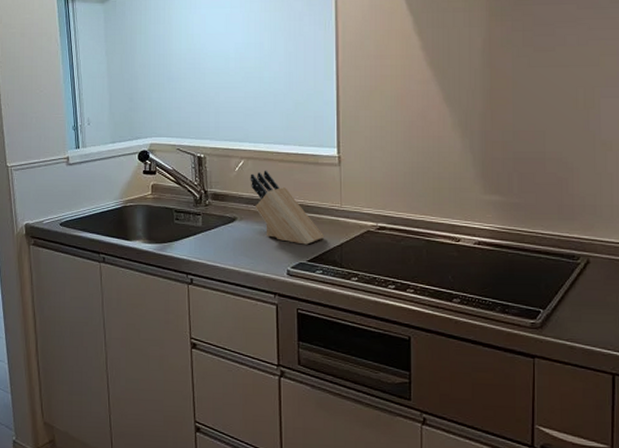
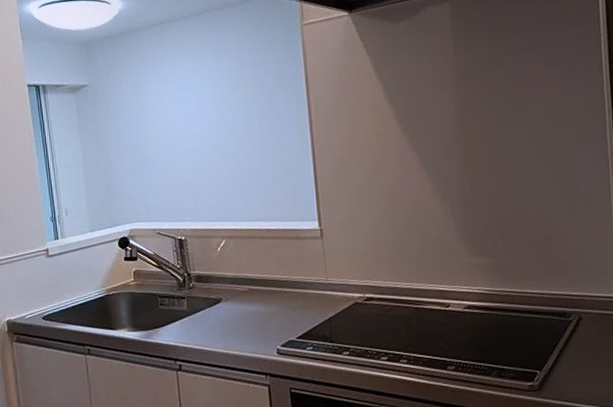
knife block: present [250,170,325,245] -> none [232,248,313,322]

